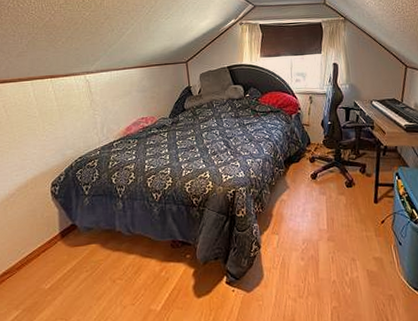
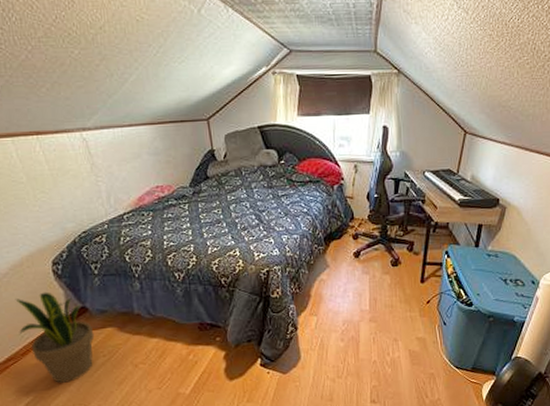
potted plant: none [17,210,80,297] -> present [15,292,95,383]

